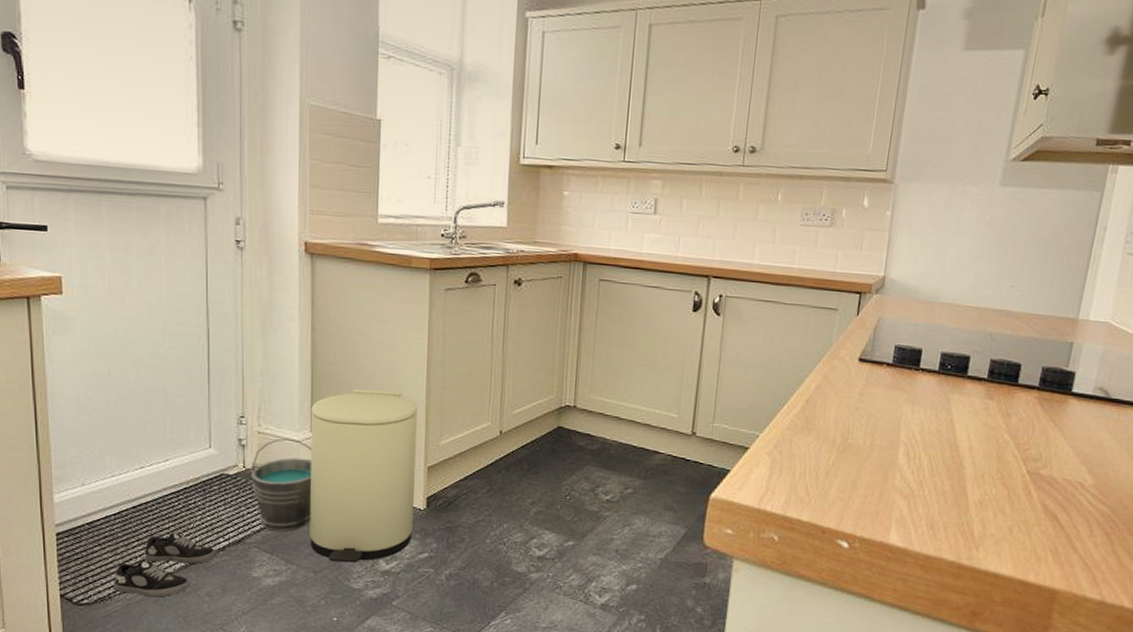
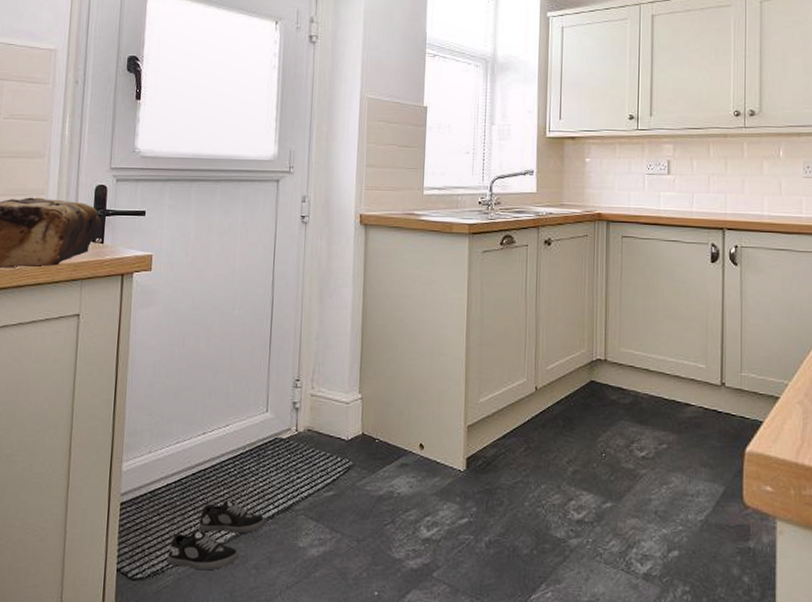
bucket: present [252,438,313,531] -> none [303,400,360,497]
pedal bin: present [310,389,418,563] -> none [354,349,458,530]

